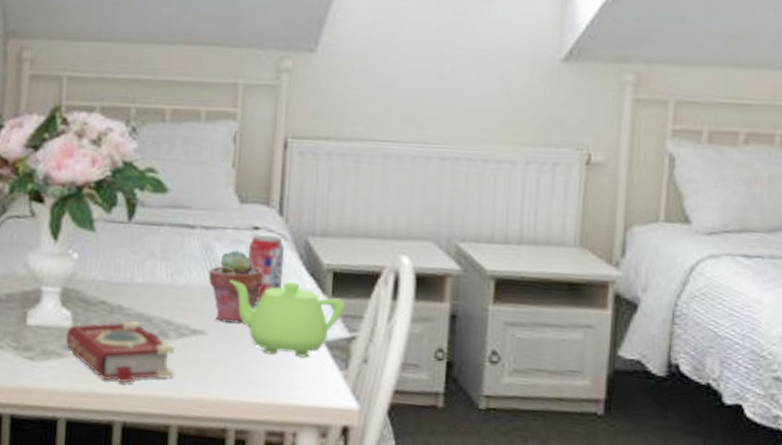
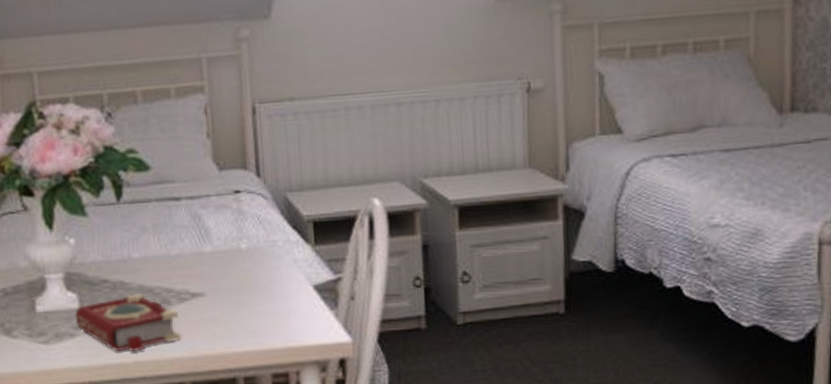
potted succulent: present [208,249,263,324] -> none [199,214,250,283]
teapot: present [229,280,345,358] -> none [219,236,328,305]
beverage can: present [248,234,285,305] -> none [232,196,268,263]

